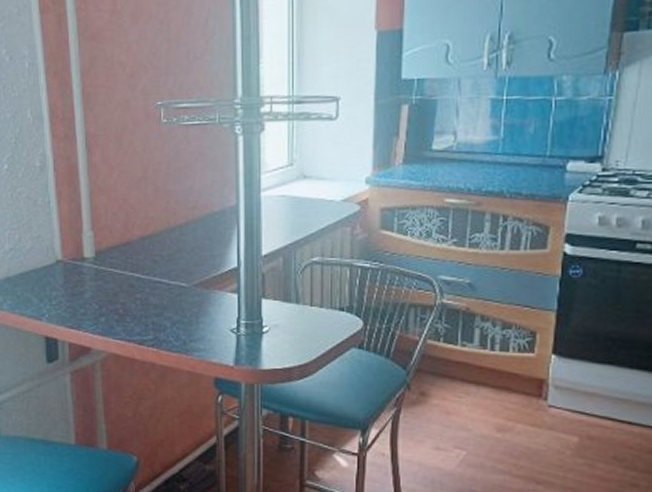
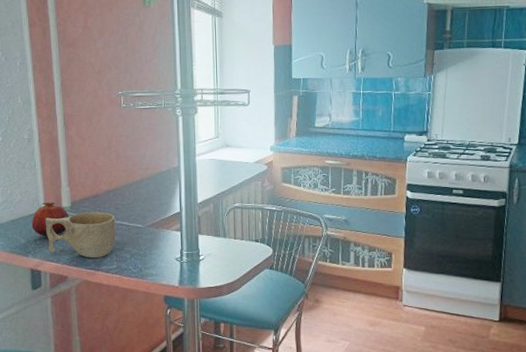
fruit: none [45,251,93,296] -> present [31,202,69,237]
cup: none [62,264,153,326] -> present [45,211,116,258]

